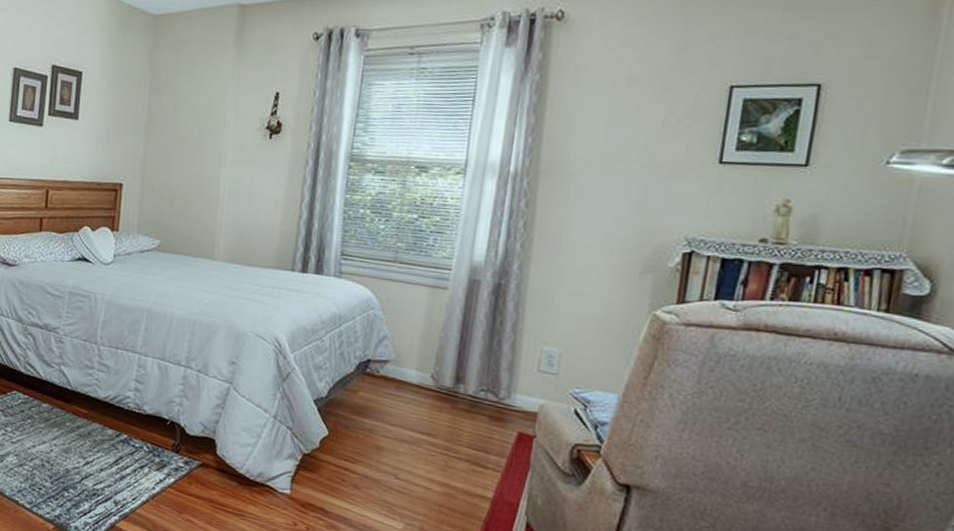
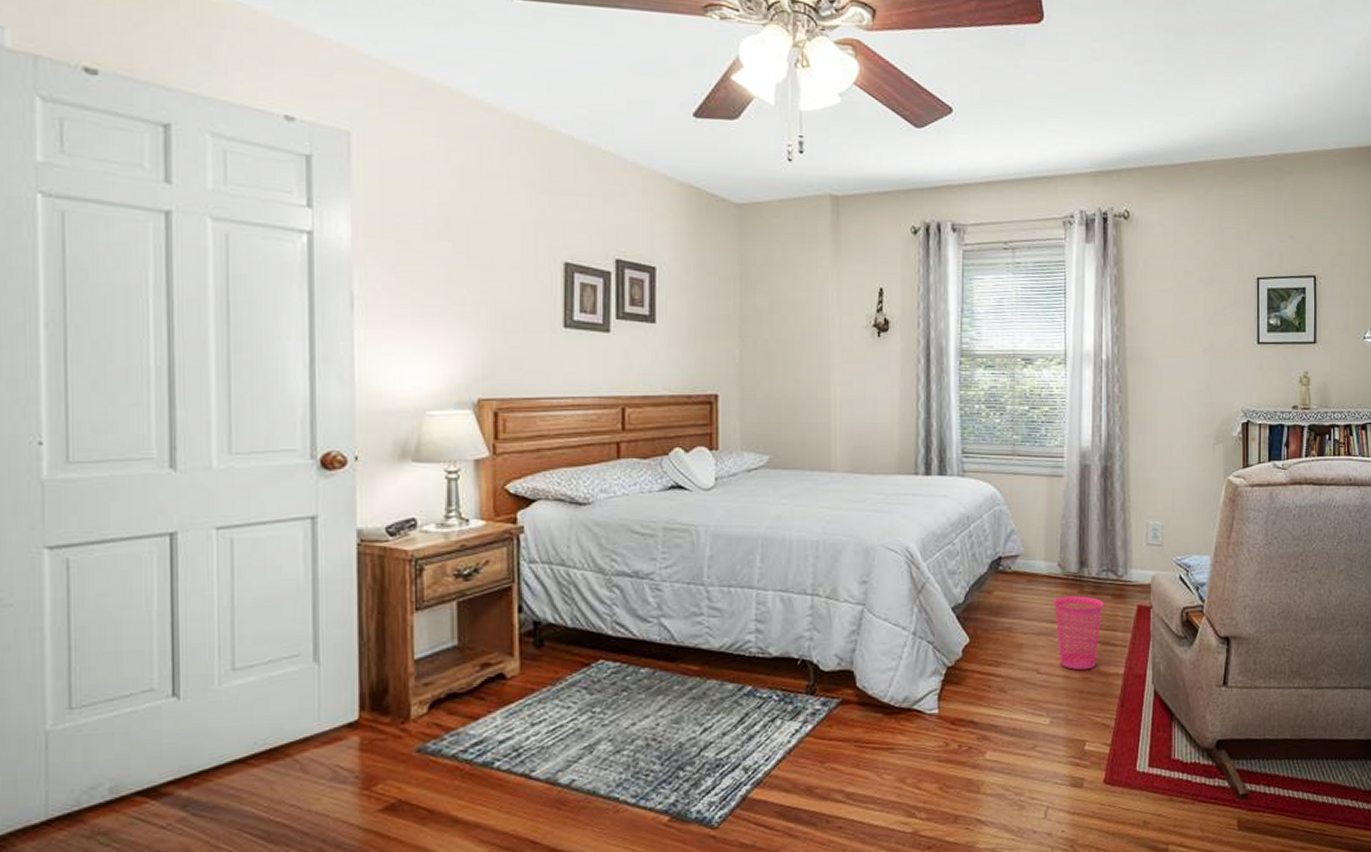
waste basket: none [420,408,479,486] -> present [1052,595,1104,671]

